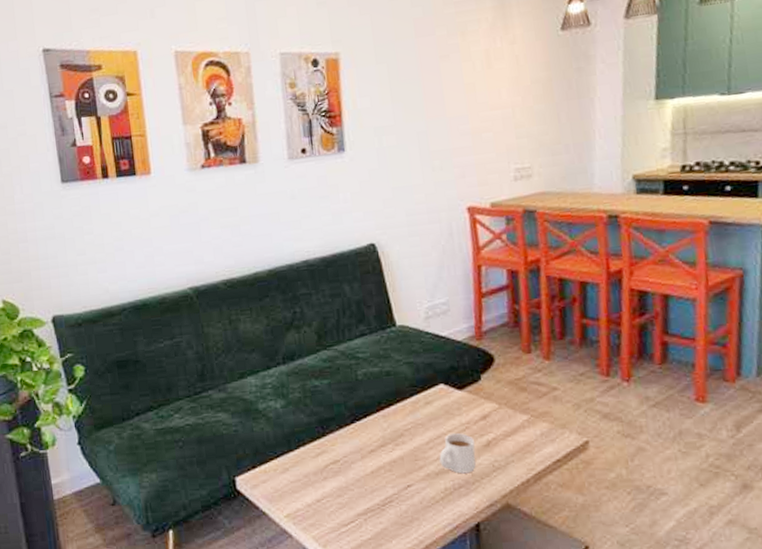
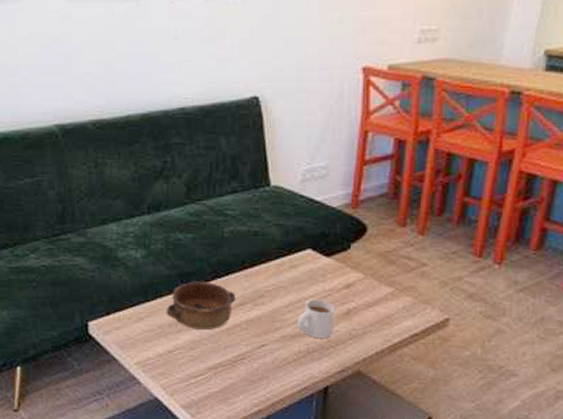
bowl: none [310,425,376,475] -> present [166,281,235,329]

